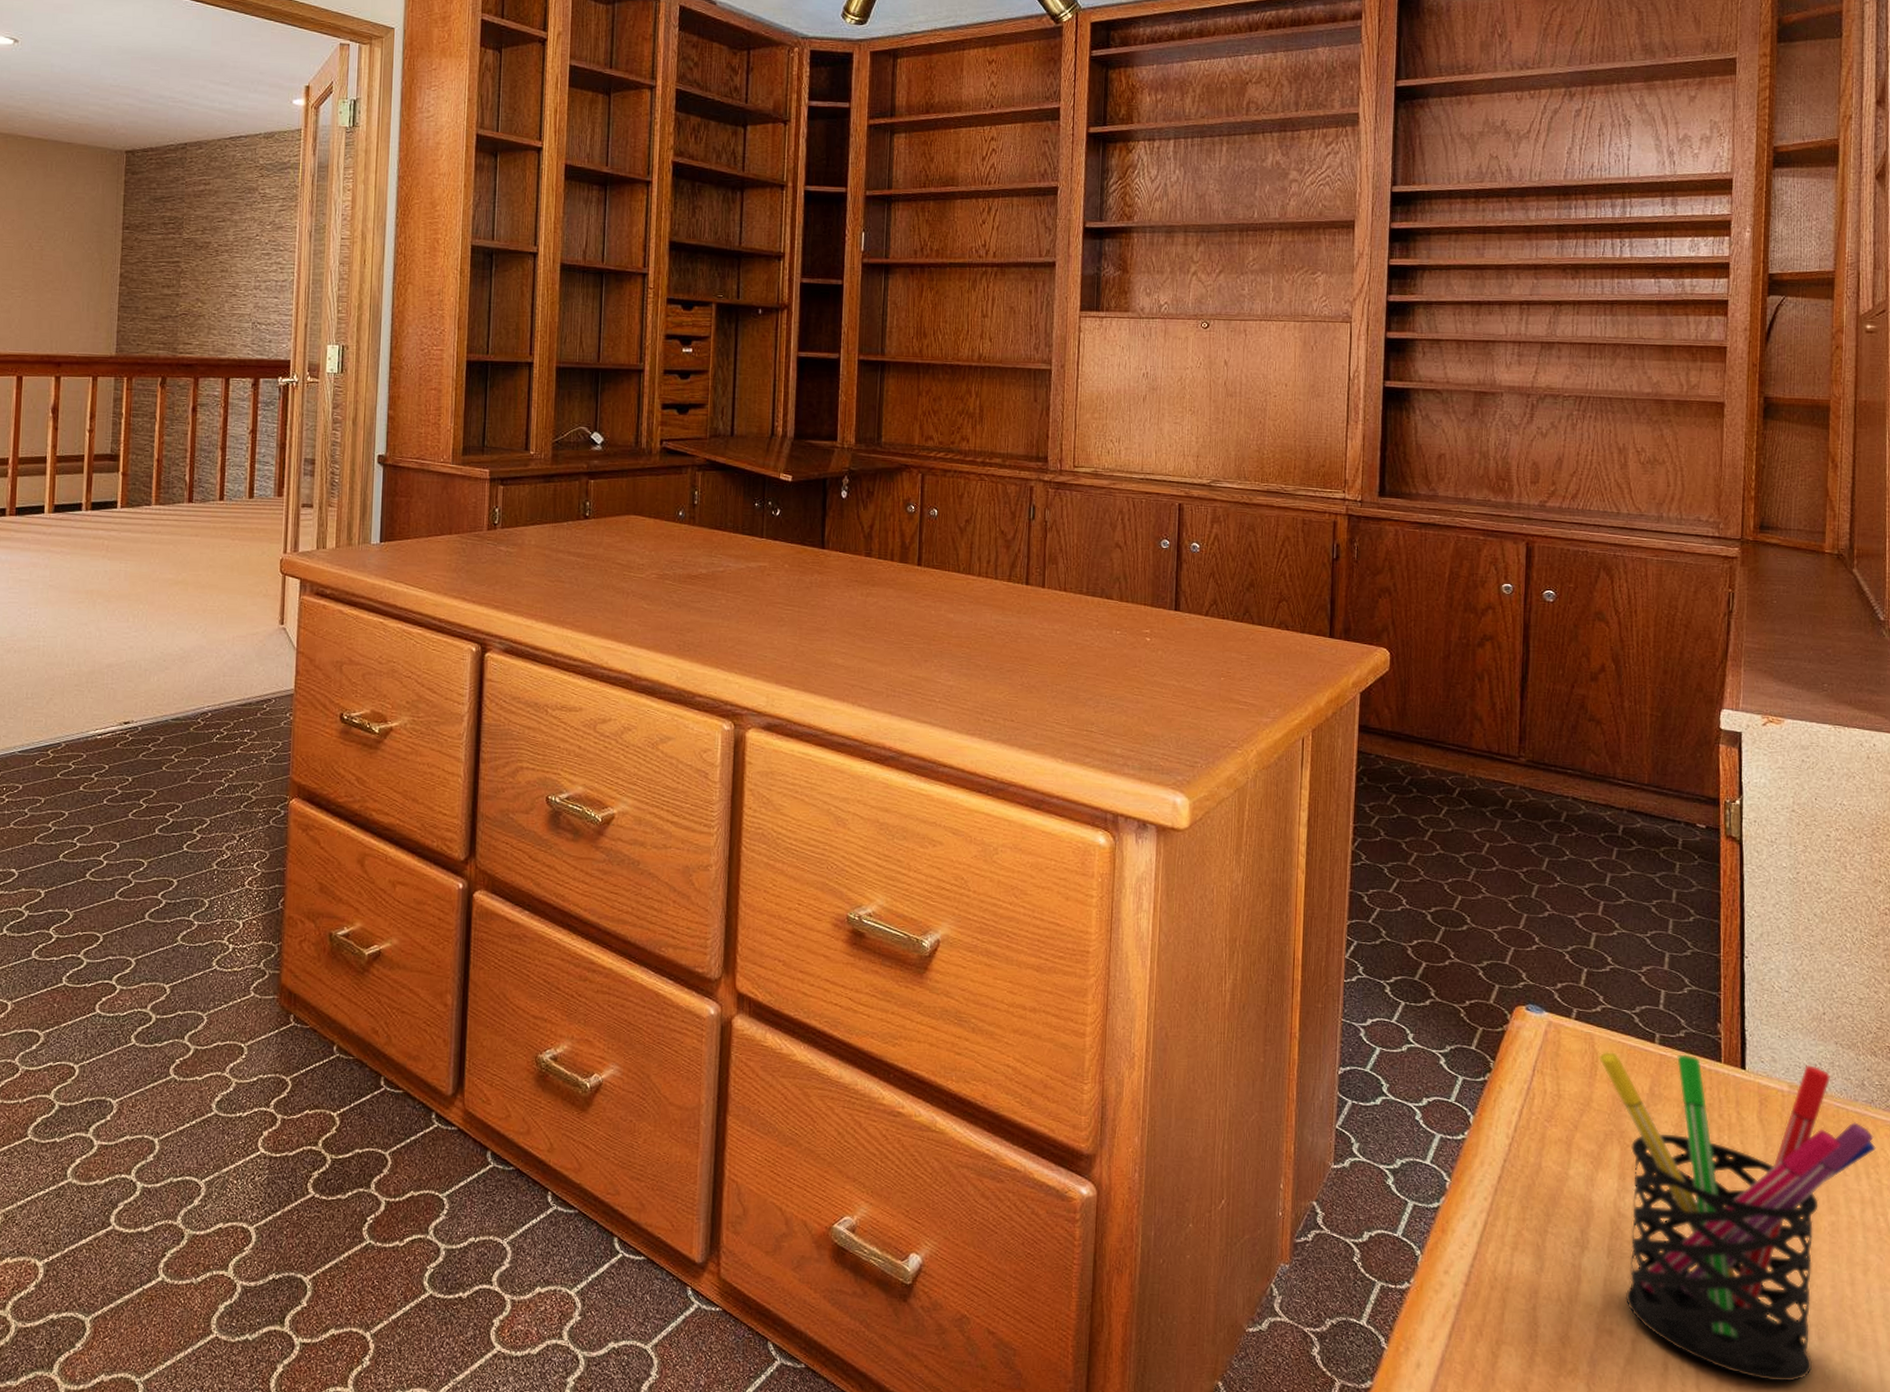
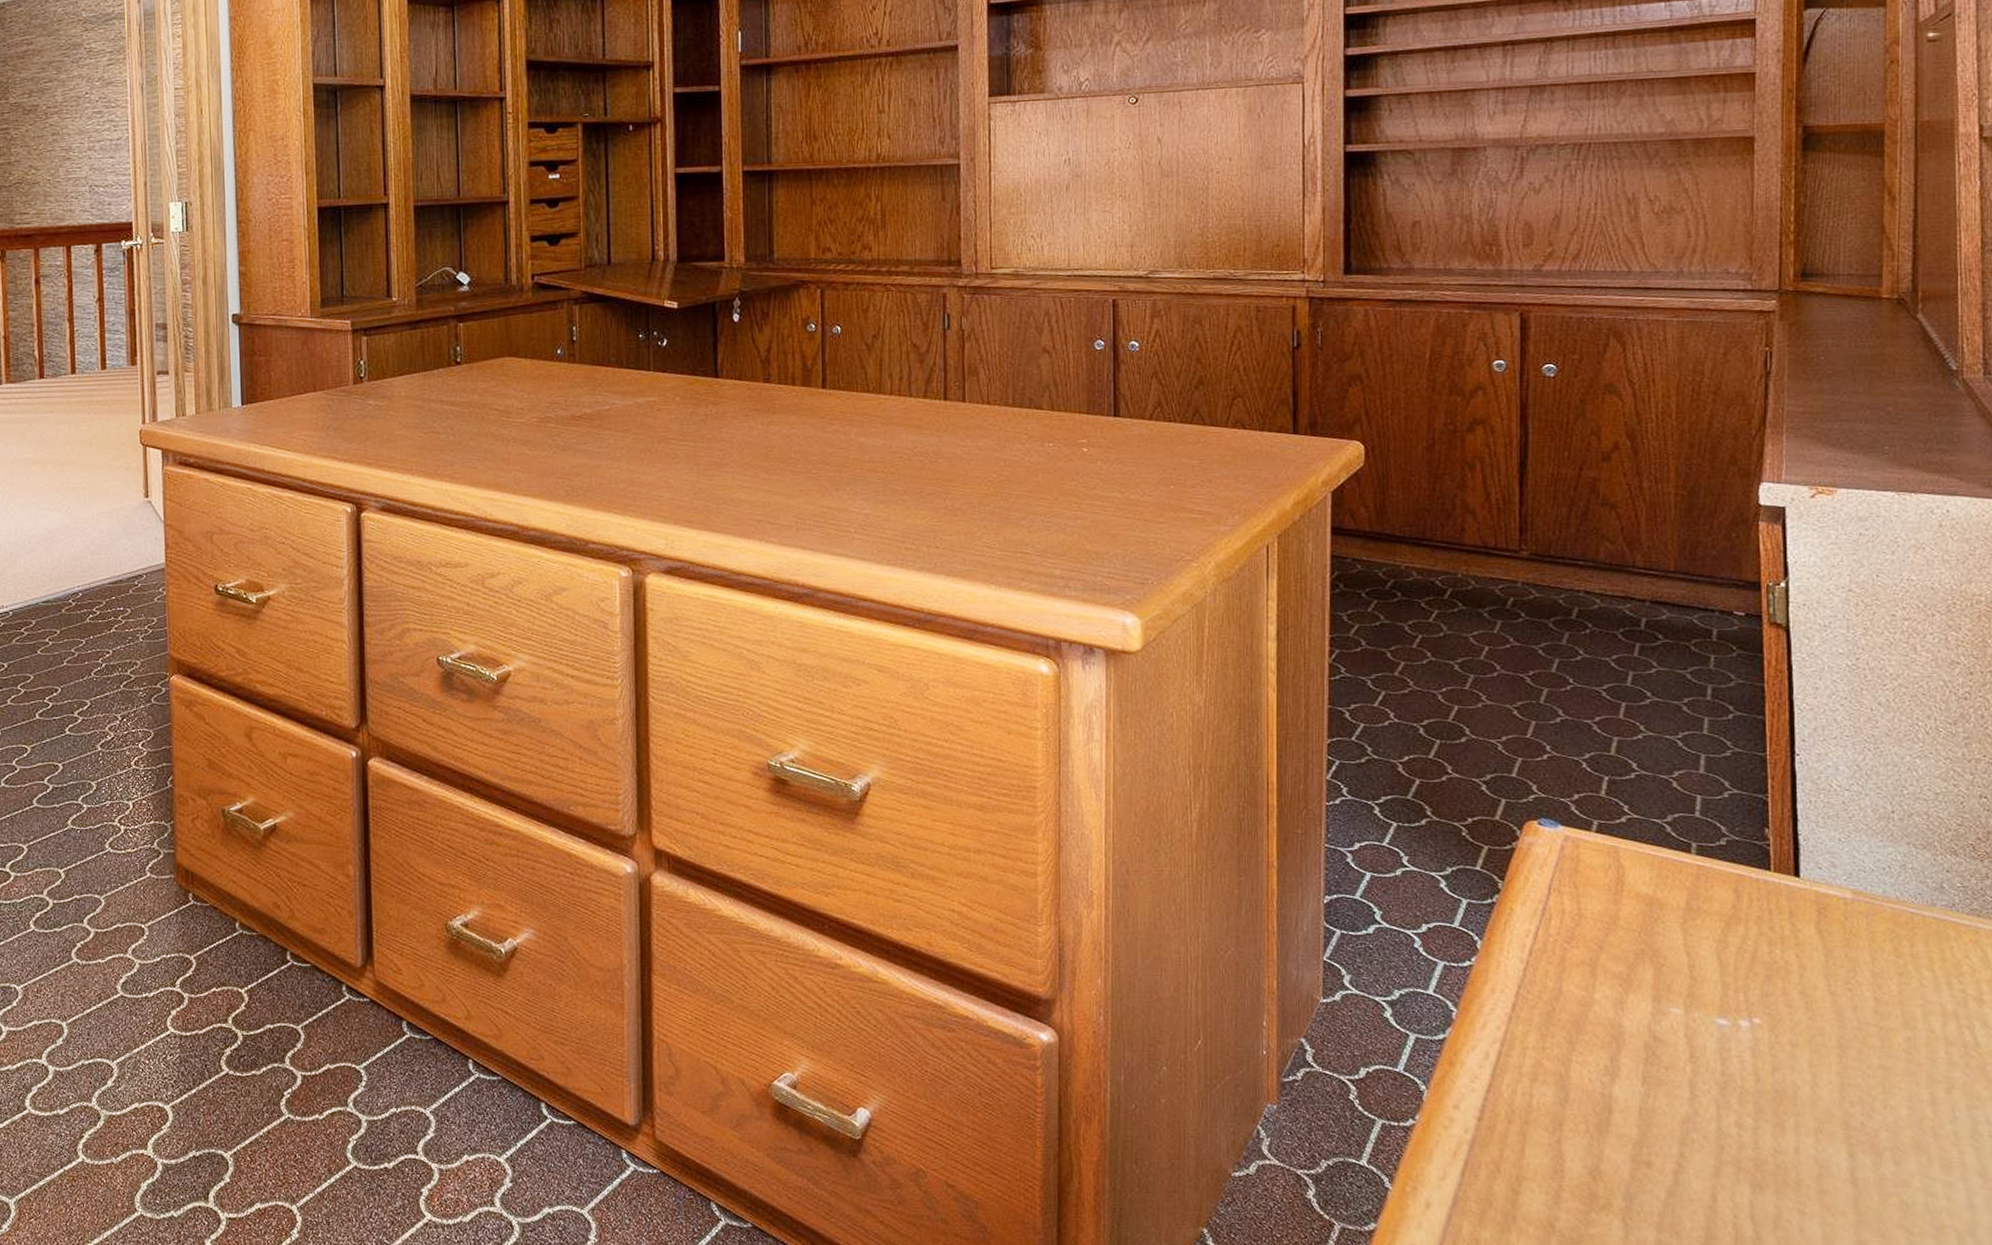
pen holder: present [1598,1052,1876,1382] -> none [1624,864,1959,1210]

